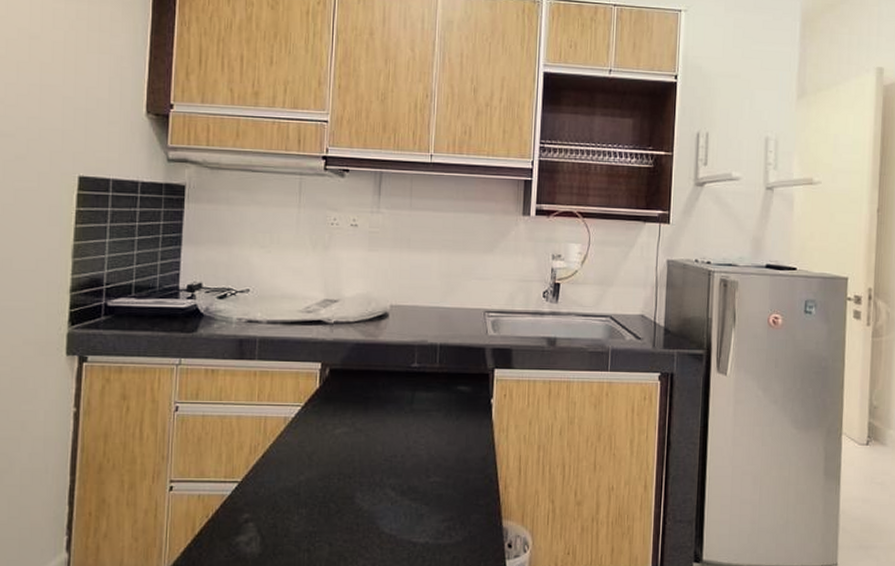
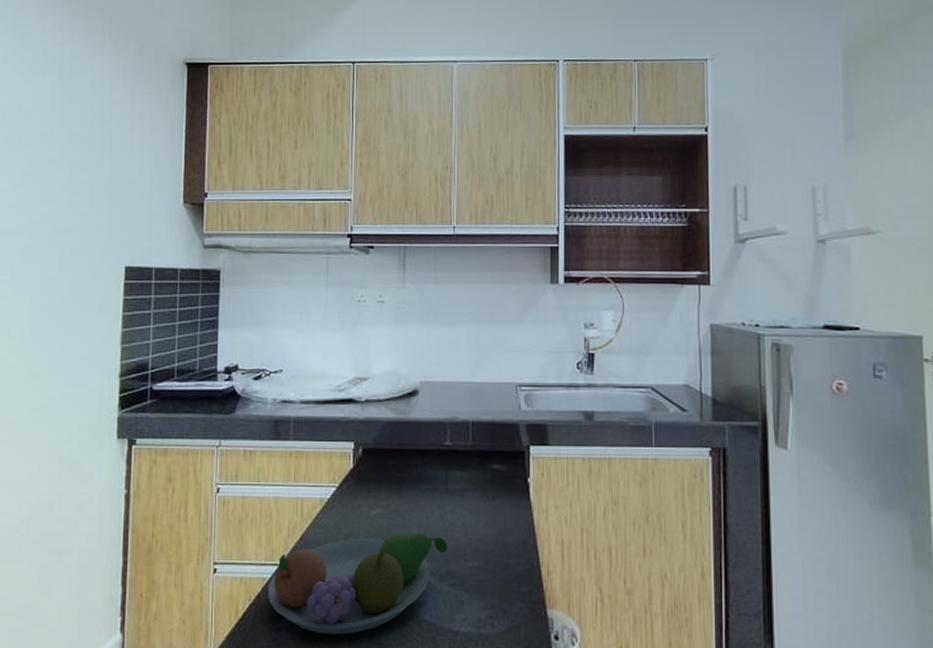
fruit bowl: none [227,450,411,548] -> present [268,533,448,635]

